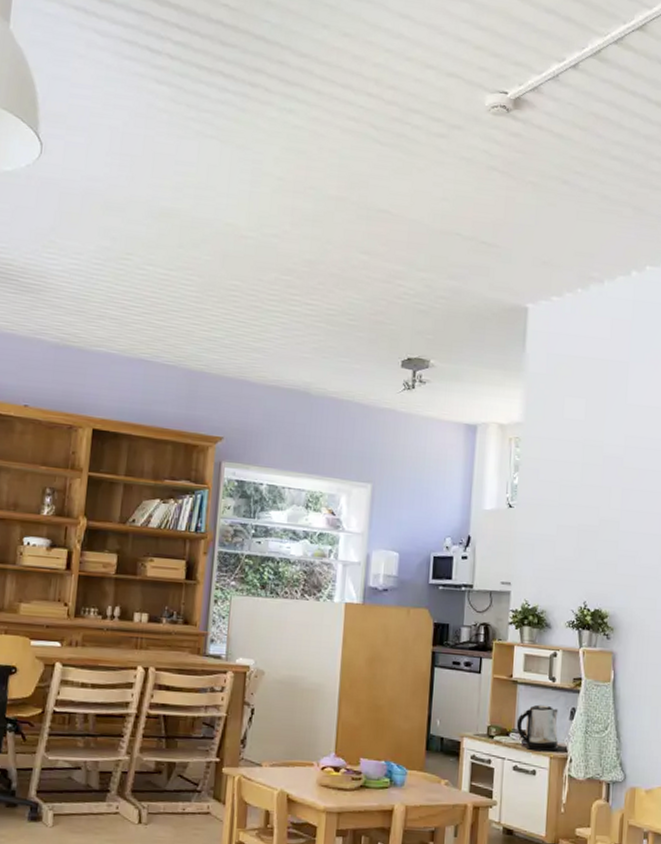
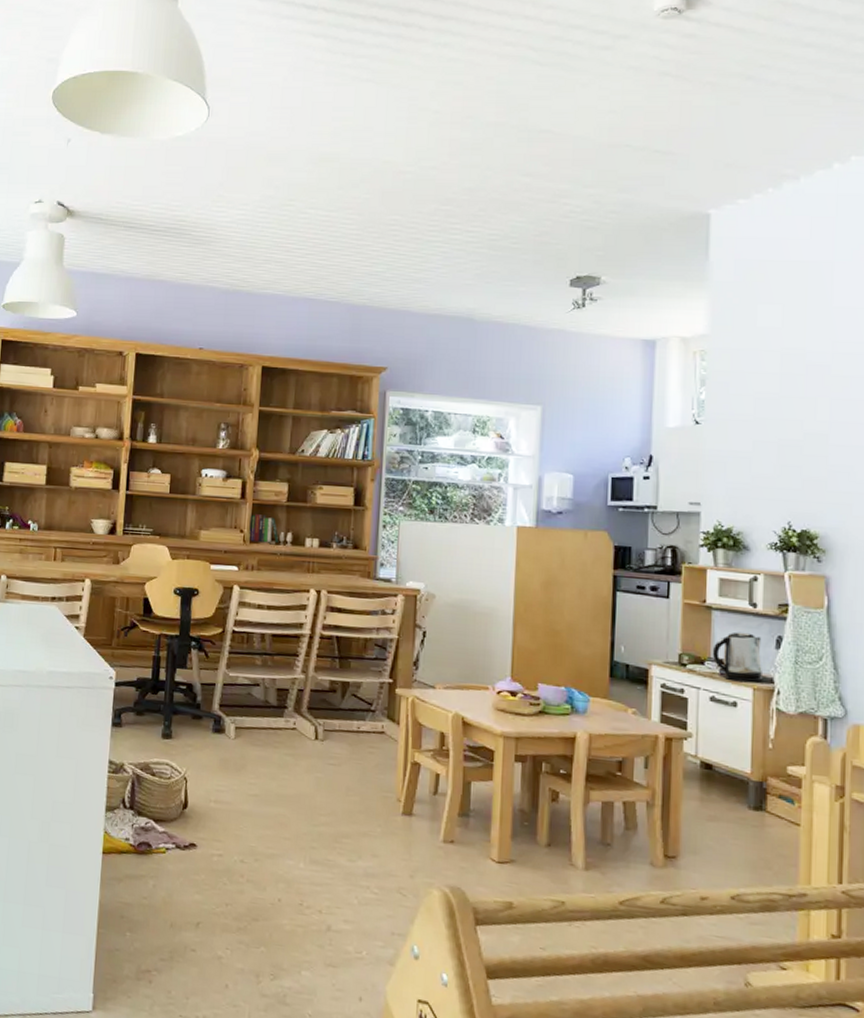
books: none [74,586,106,618] -> present [250,514,279,543]

